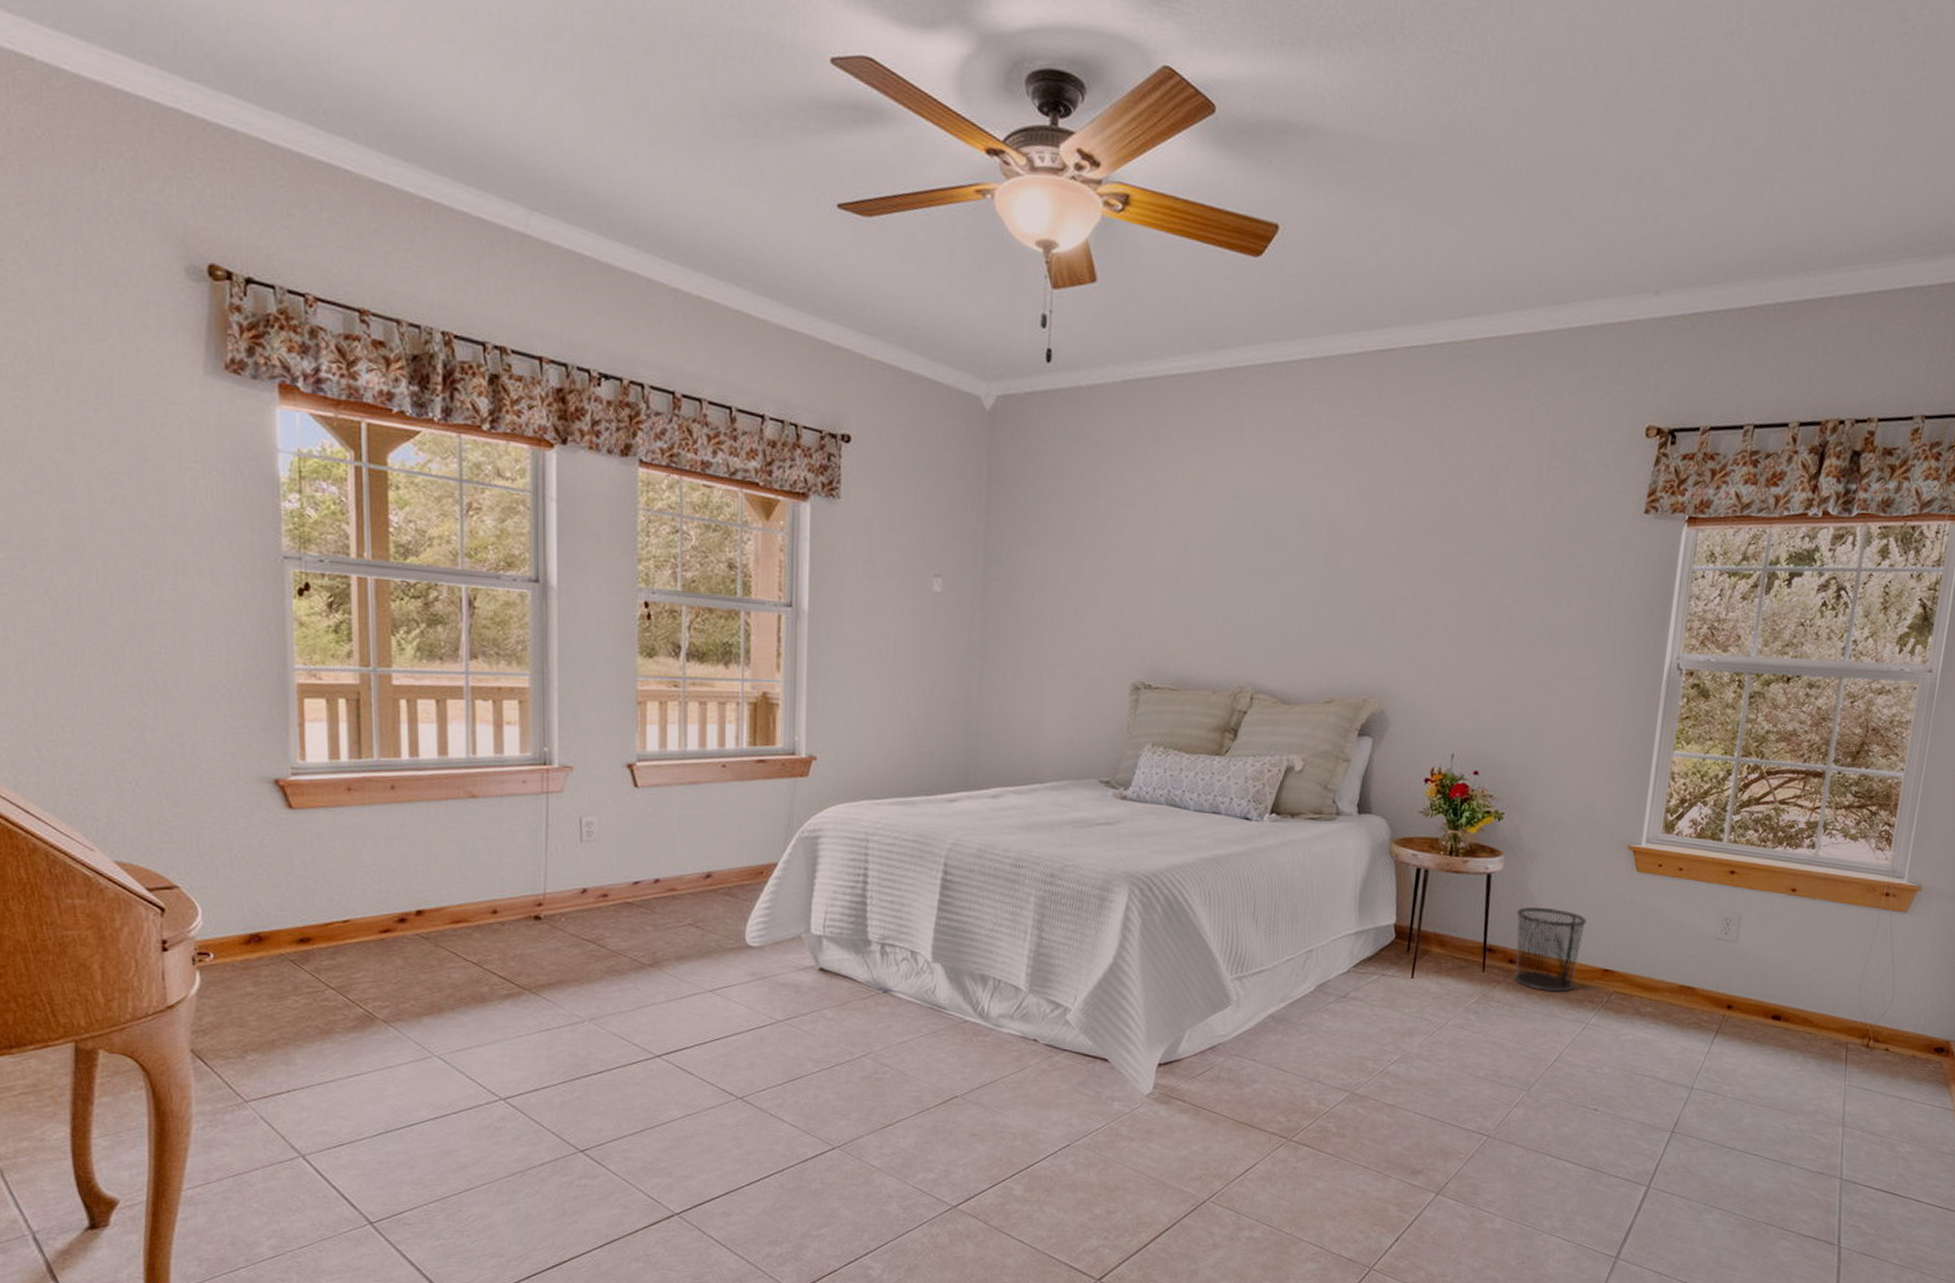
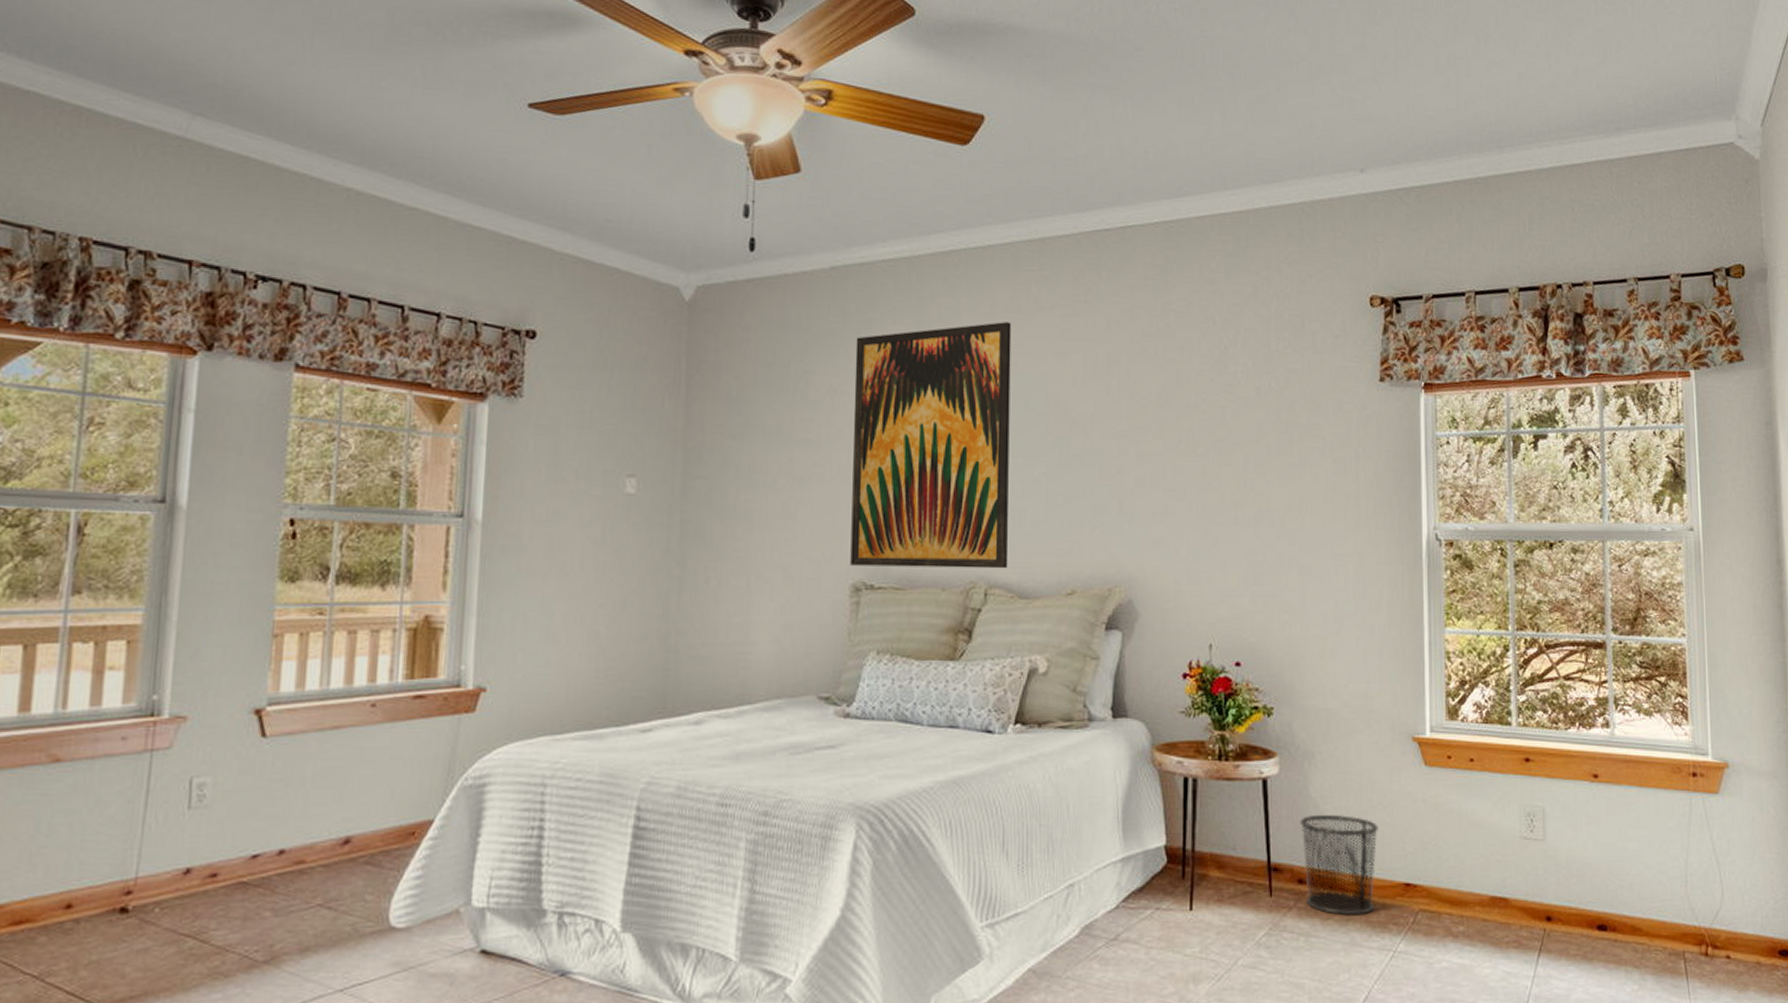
wall art: none [1131,441,1292,677] -> present [850,322,1012,569]

